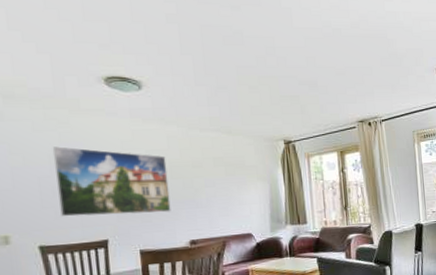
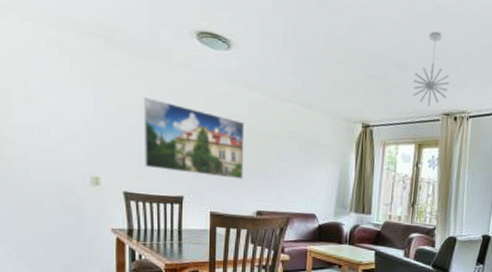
pendant light: none [325,52,358,117] -> present [413,31,450,107]

